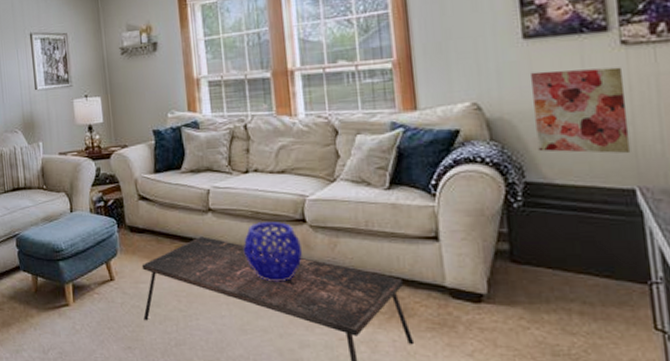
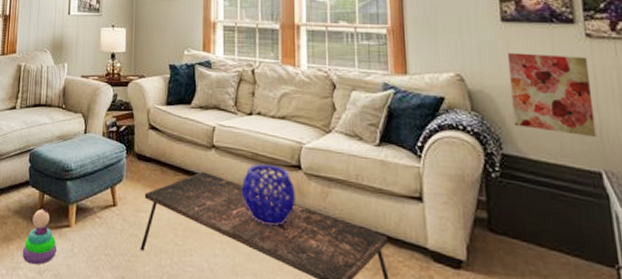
stacking toy: none [23,291,59,345] -> present [22,208,57,265]

